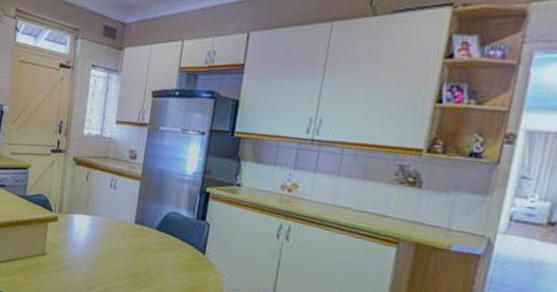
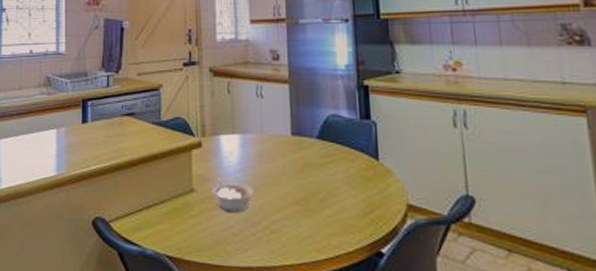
legume: none [61,248,95,277] -> present [213,178,254,212]

